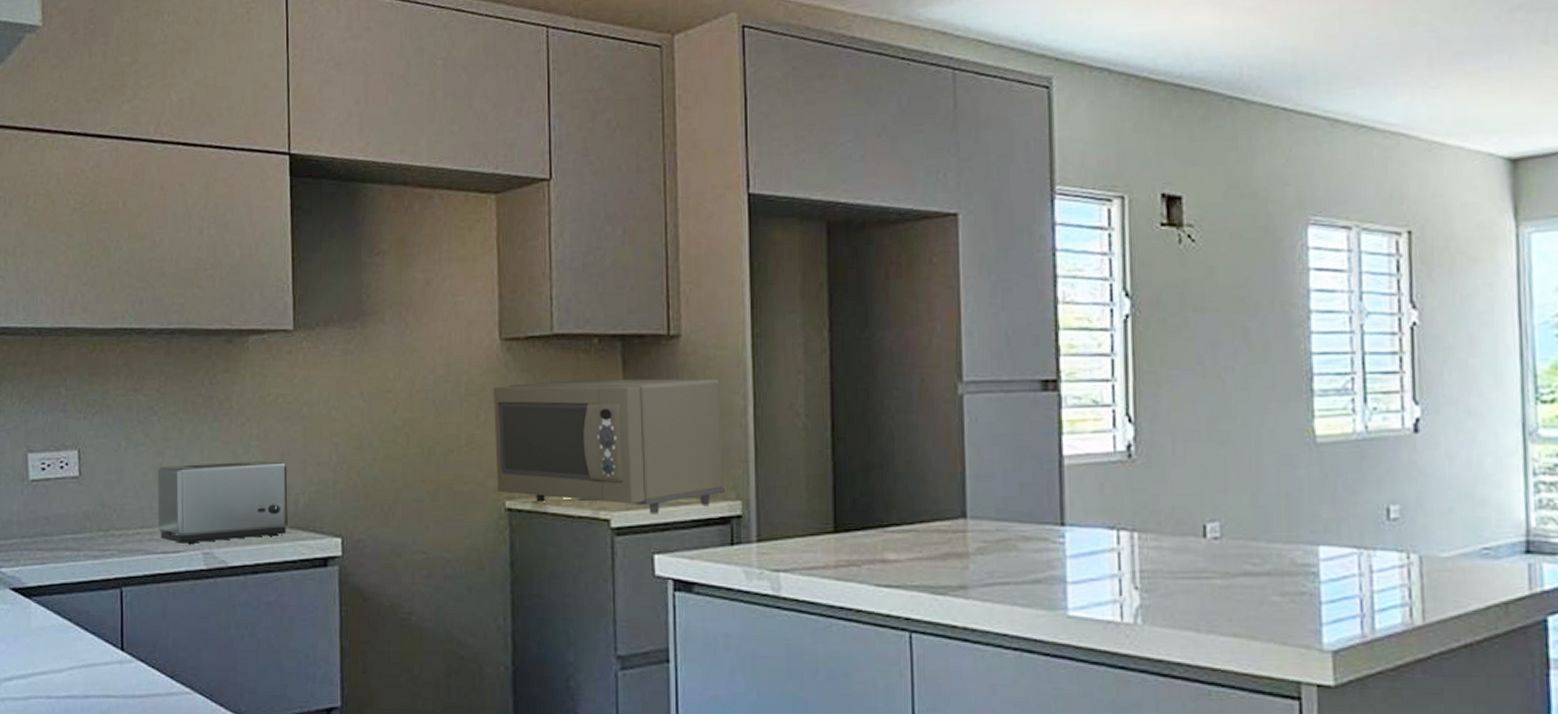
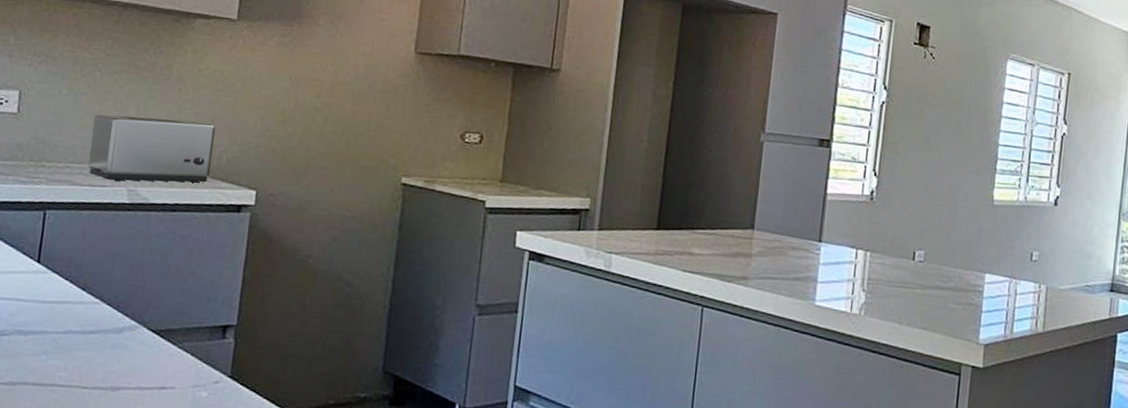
microwave: present [494,378,725,514] -> none [396,88,586,201]

